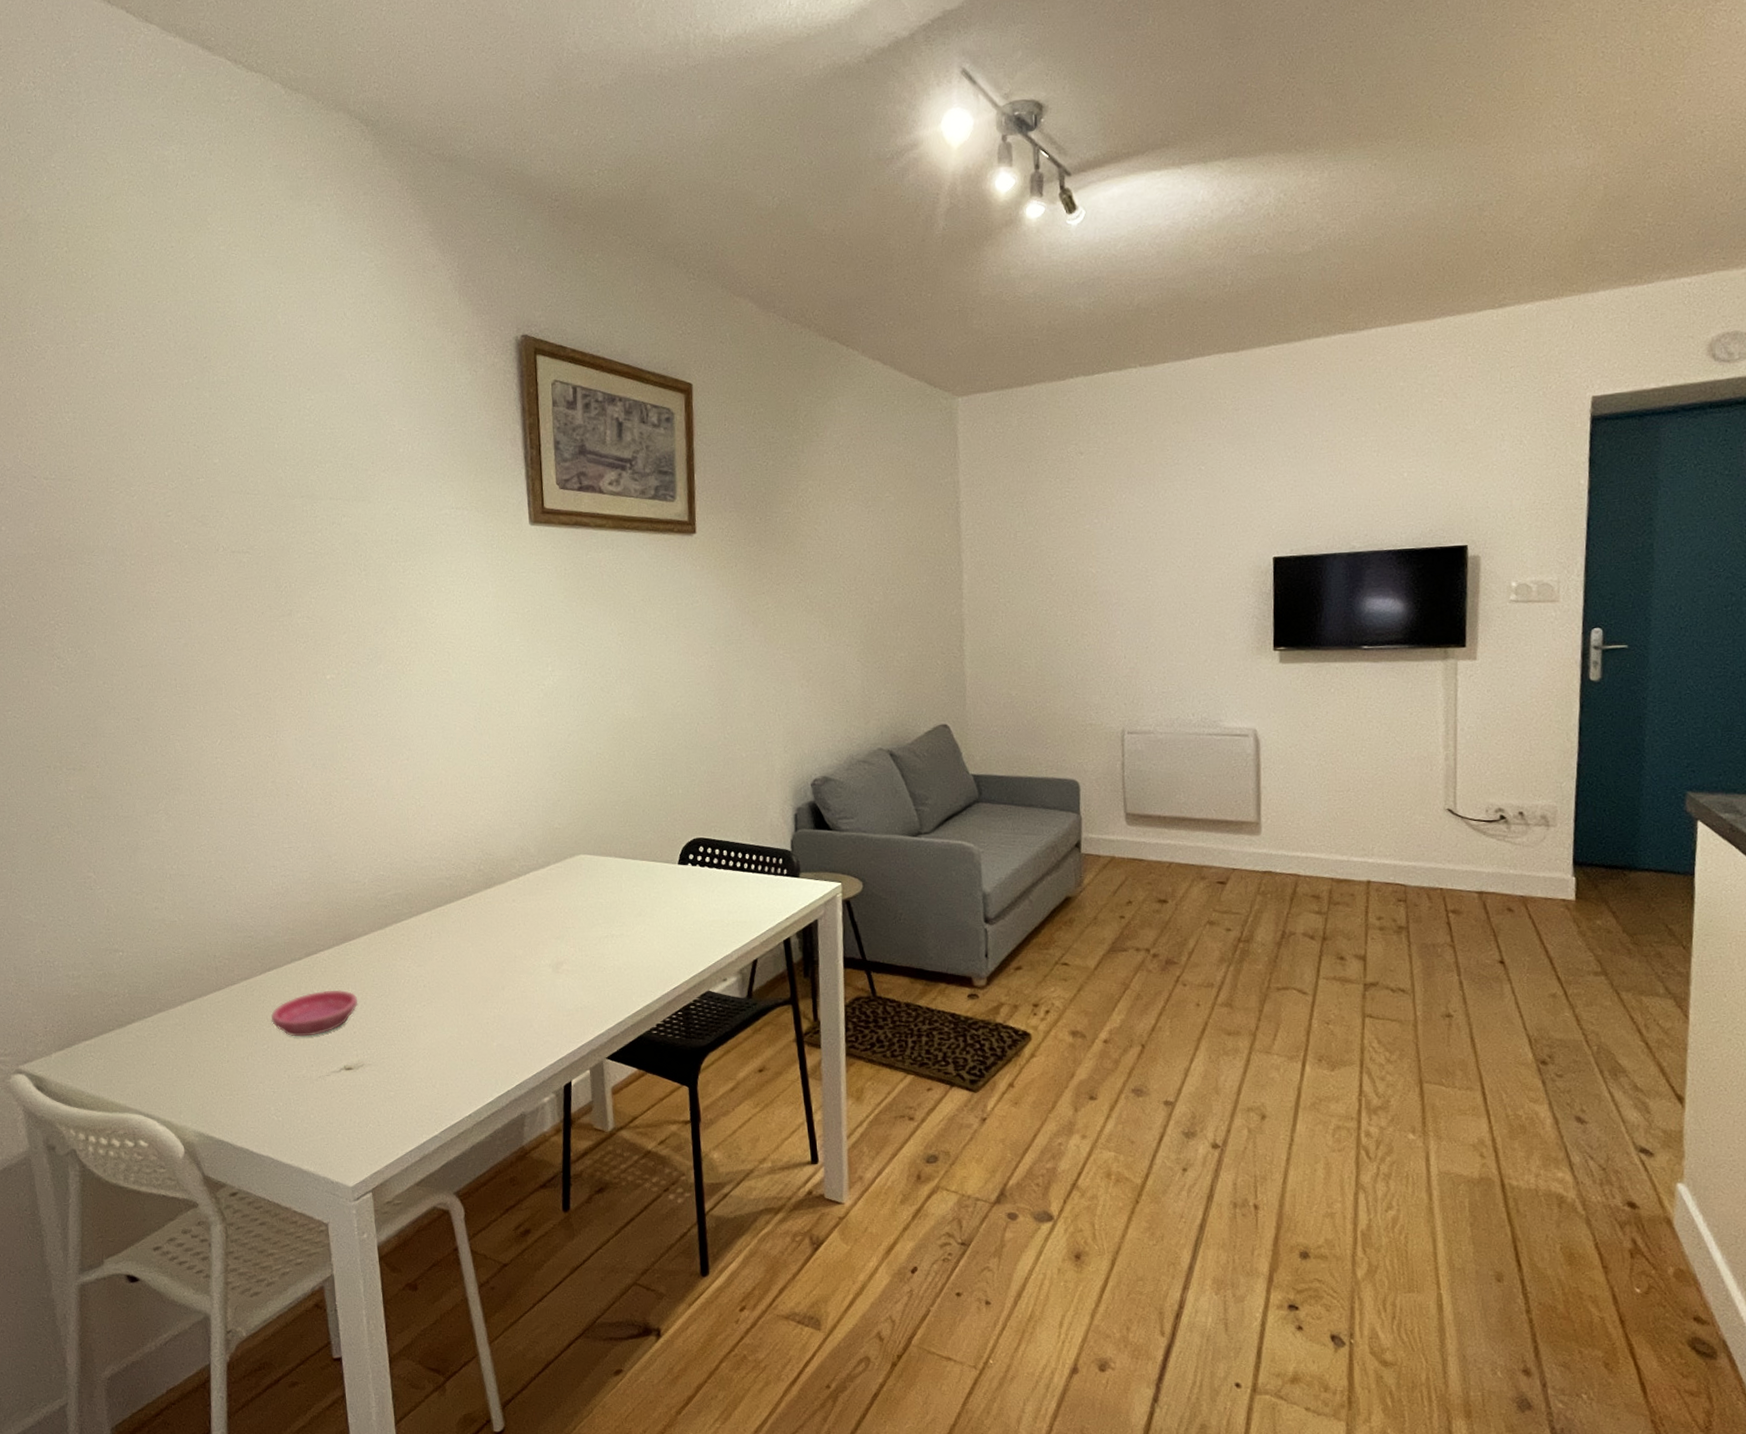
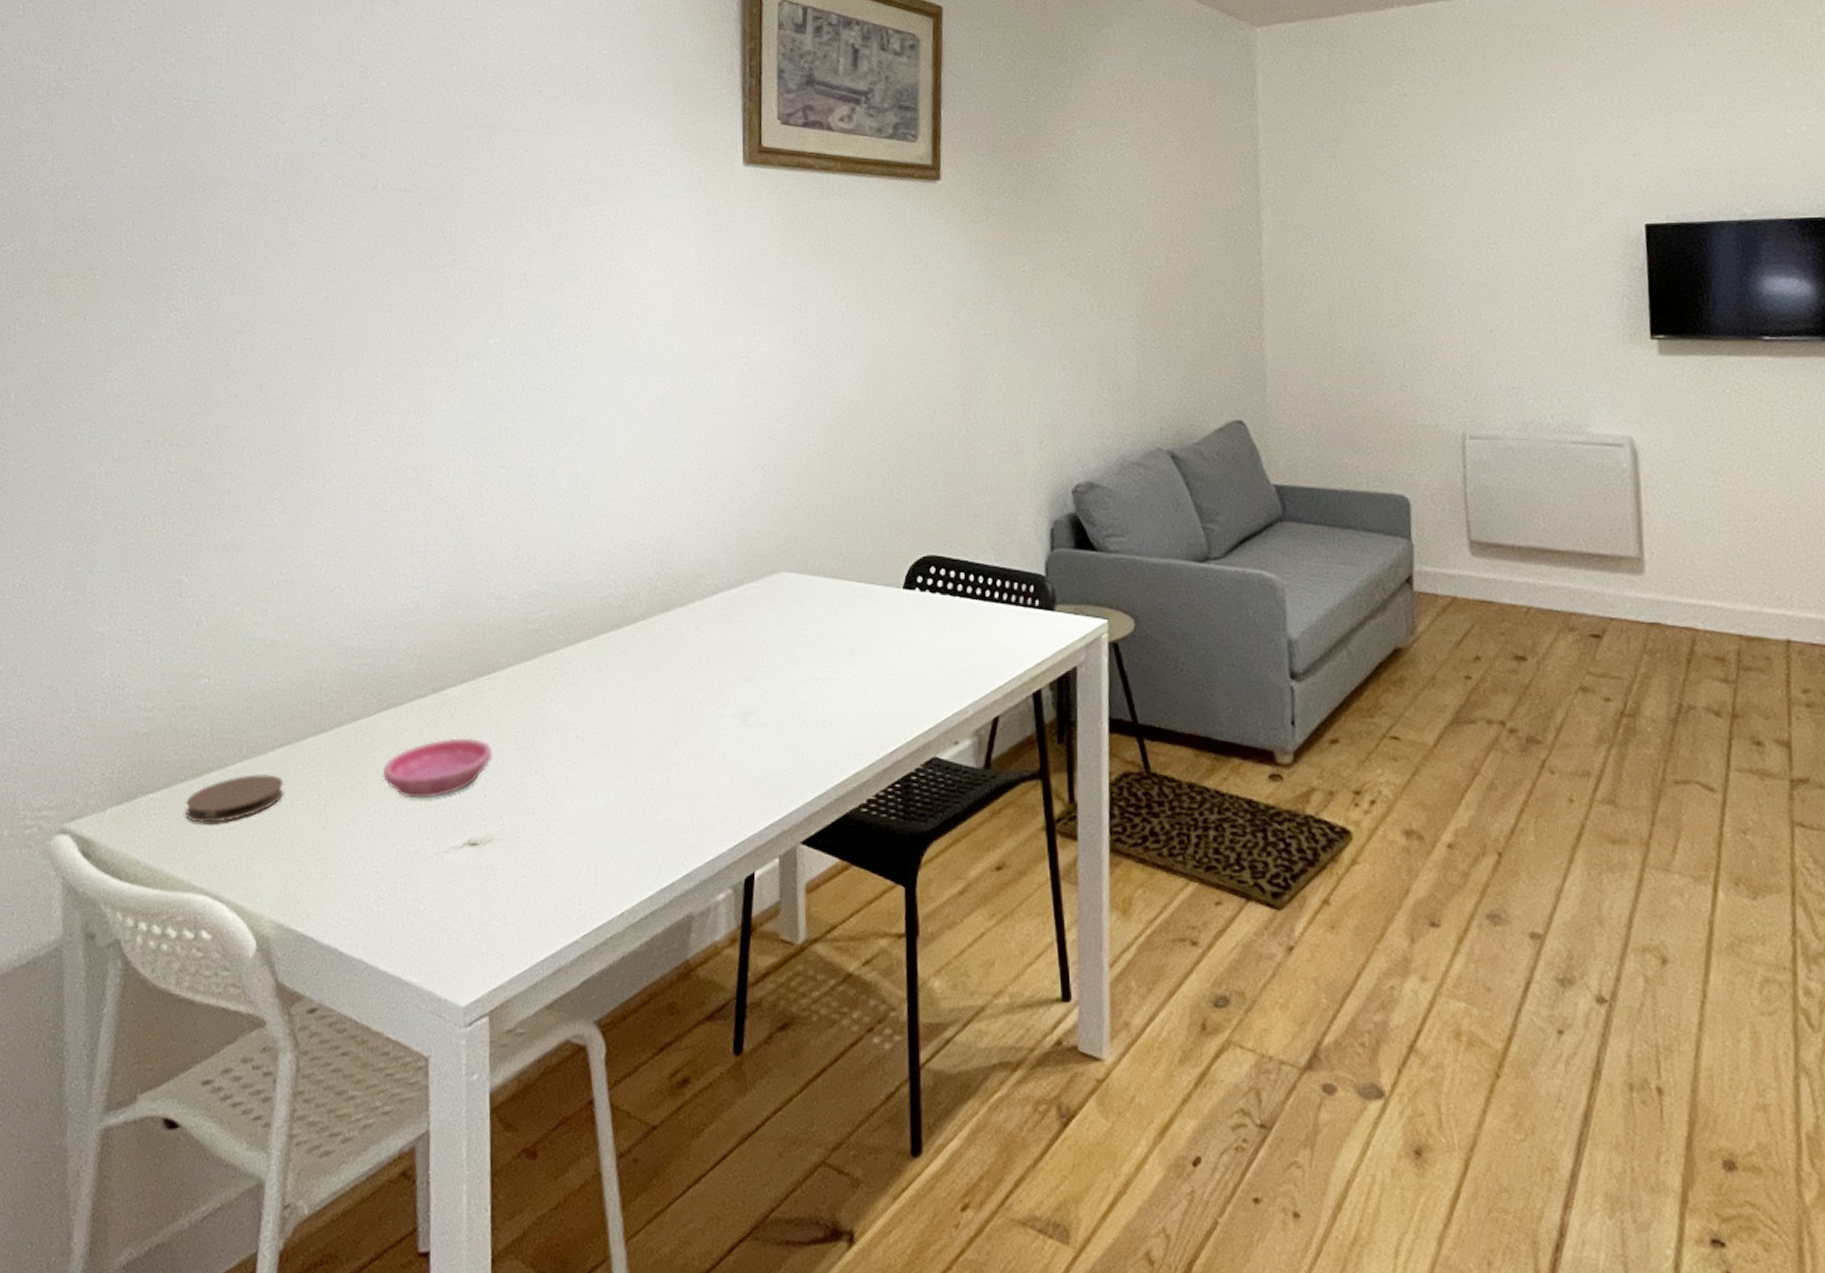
coaster: none [115,1023,194,1061] -> present [185,774,284,823]

